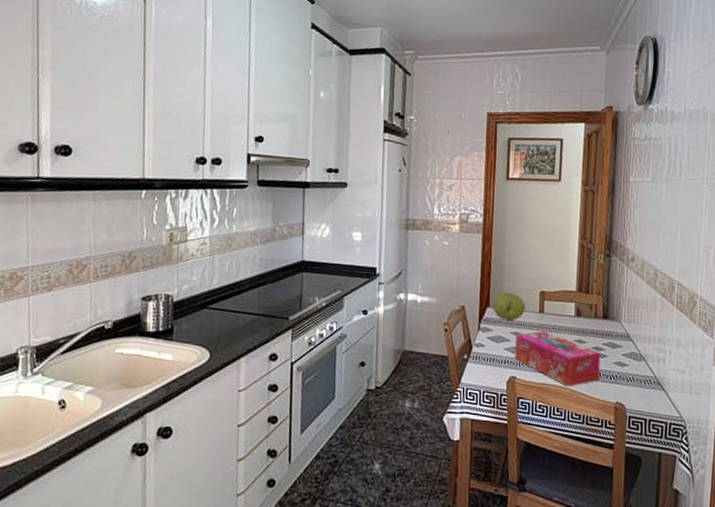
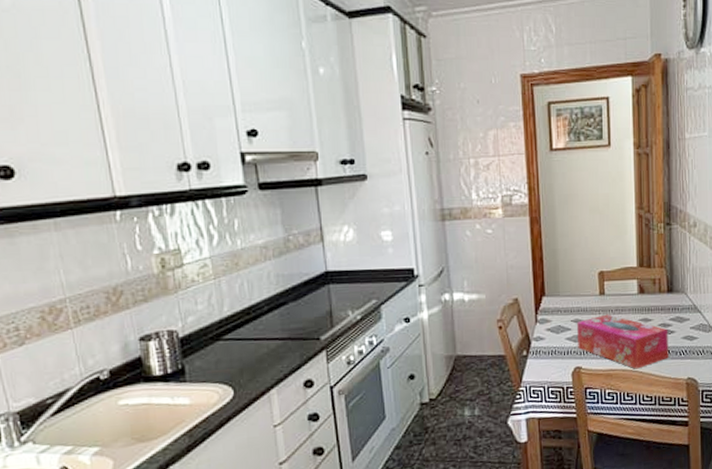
fruit: present [492,291,526,320] -> none [548,277,584,308]

